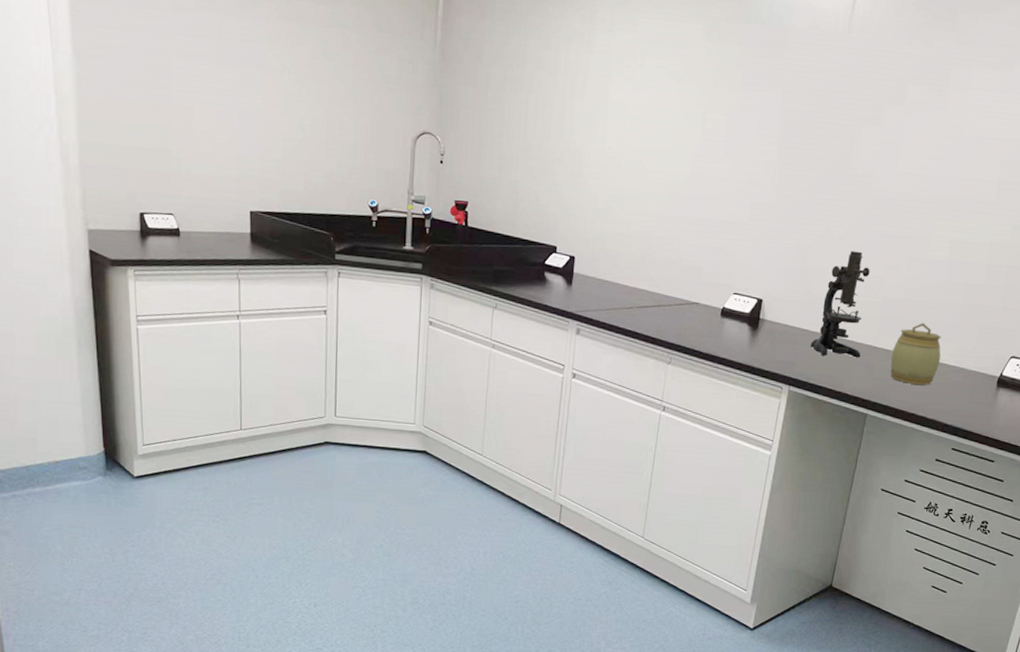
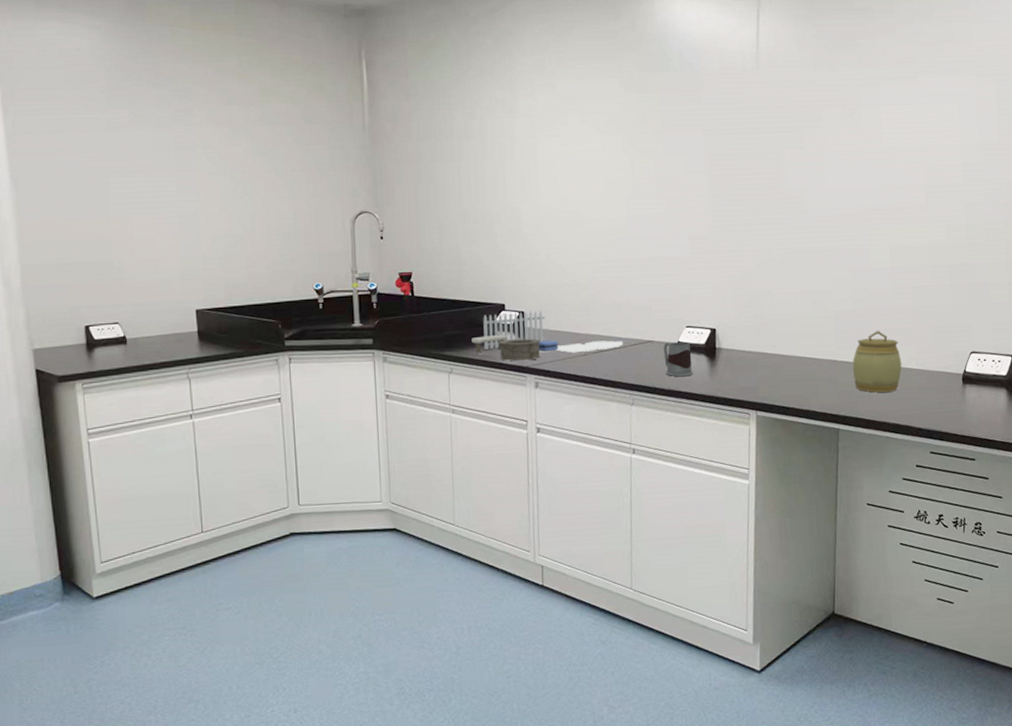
garden set: none [519,254,669,306] -> present [471,311,623,361]
mug: none [706,306,735,343] -> present [663,341,693,377]
microscope: present [810,251,870,358] -> none [770,270,823,377]

